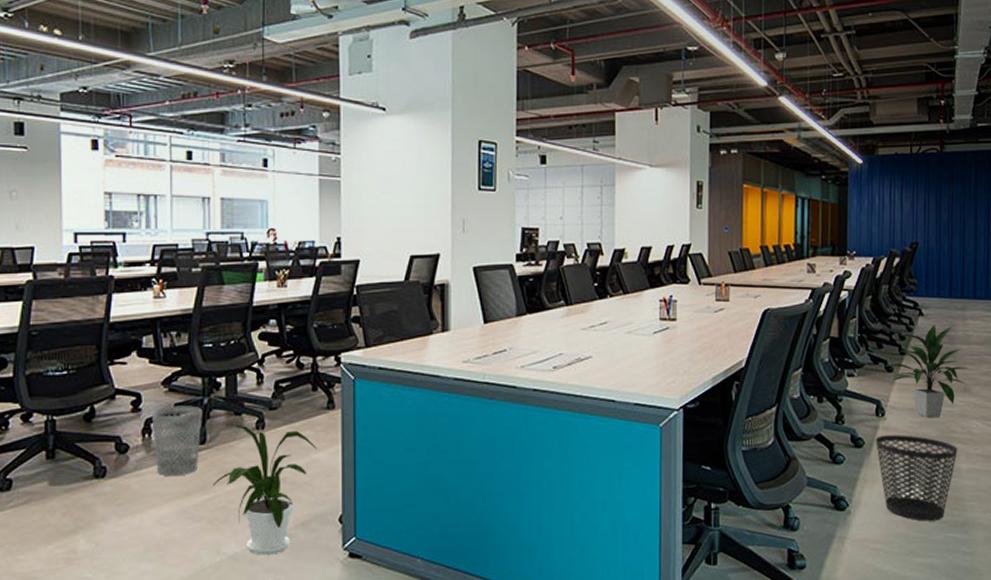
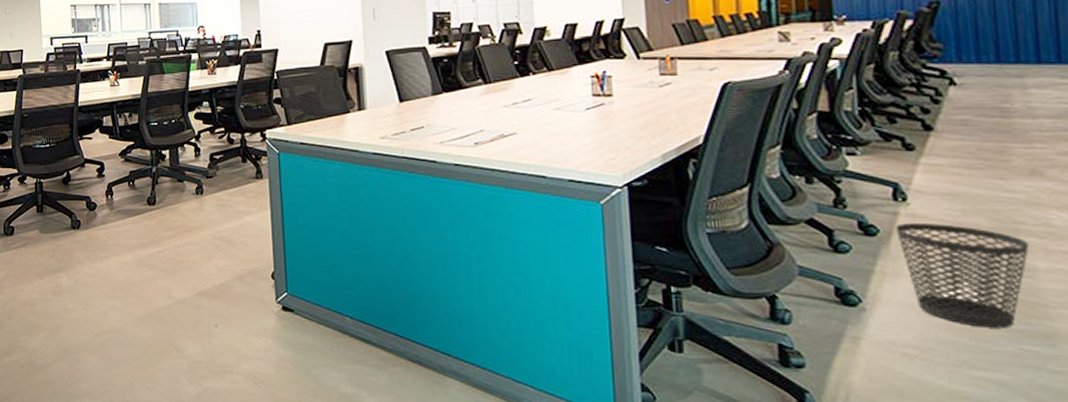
wastebasket: present [151,405,203,477] -> none [112,173,152,231]
house plant: present [212,423,317,555] -> none [162,188,249,302]
indoor plant: present [884,324,969,418] -> none [901,94,1038,205]

